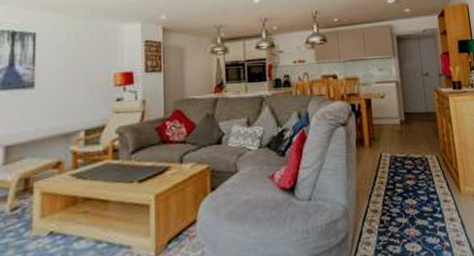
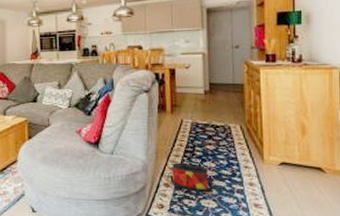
bag: none [372,203,417,236] -> present [170,162,214,193]

